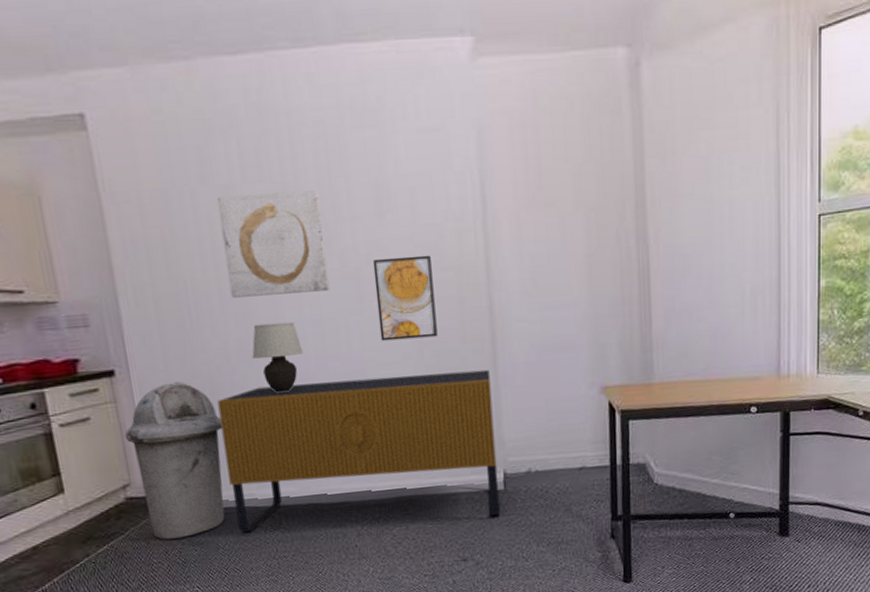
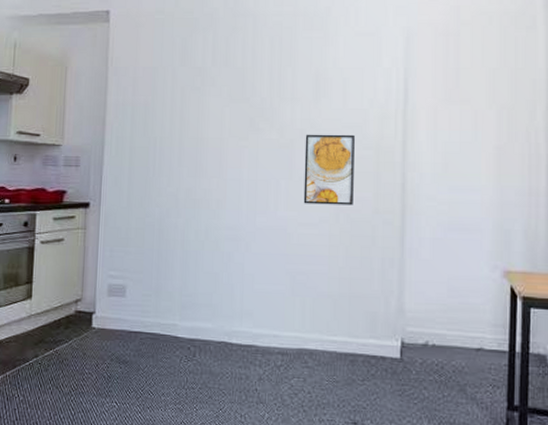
trash can: present [124,381,225,540] -> none [86,217,163,354]
wall art: present [217,190,330,298] -> none [188,76,270,156]
sideboard: present [217,369,501,533] -> none [158,231,397,383]
table lamp: present [252,321,304,393] -> none [196,178,238,238]

